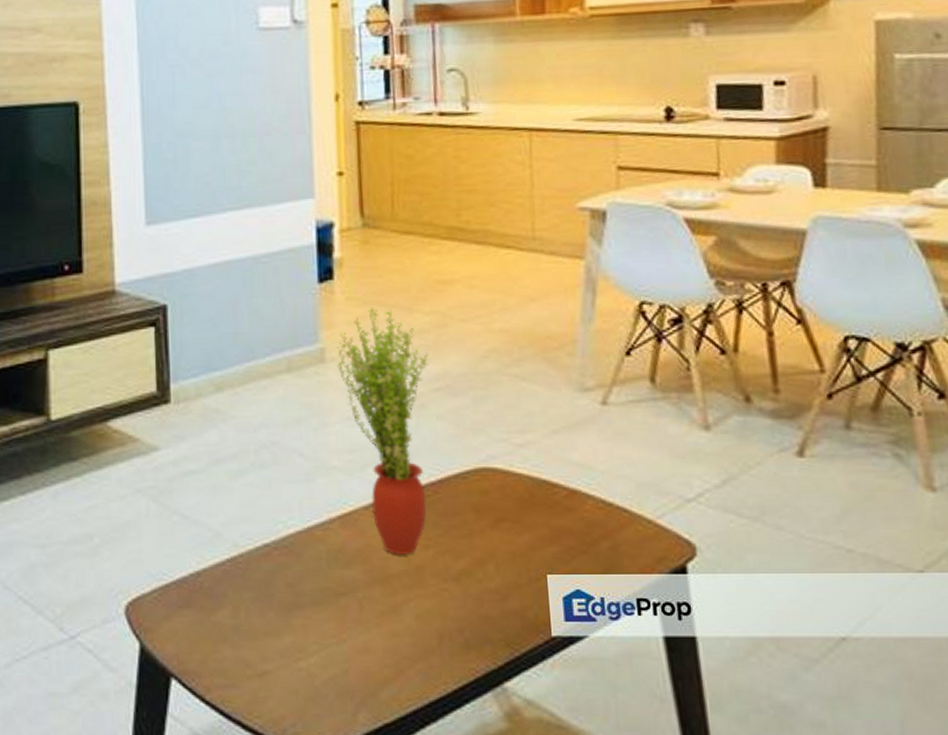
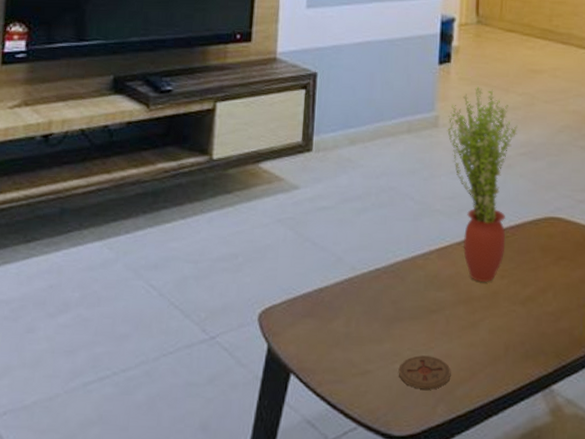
coaster: none [304,650,372,693] -> present [398,355,451,390]

